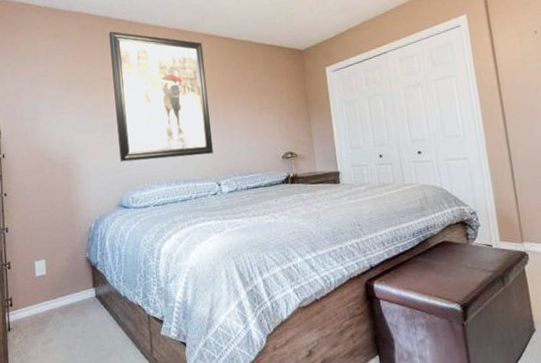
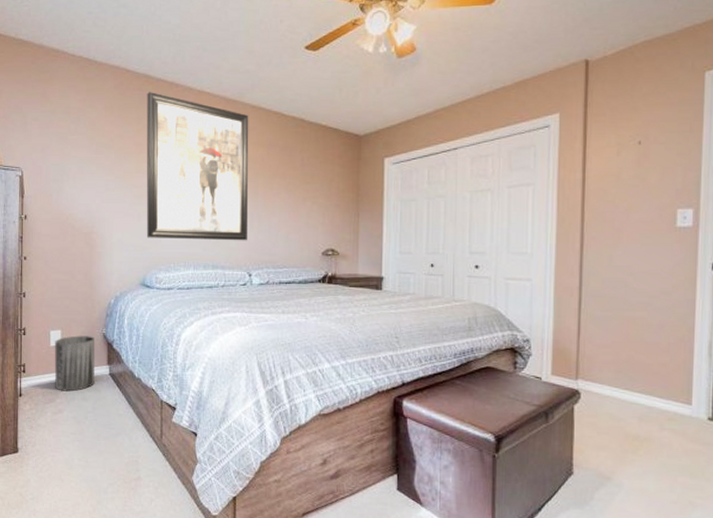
trash can: none [40,261,82,320] -> present [55,334,95,392]

